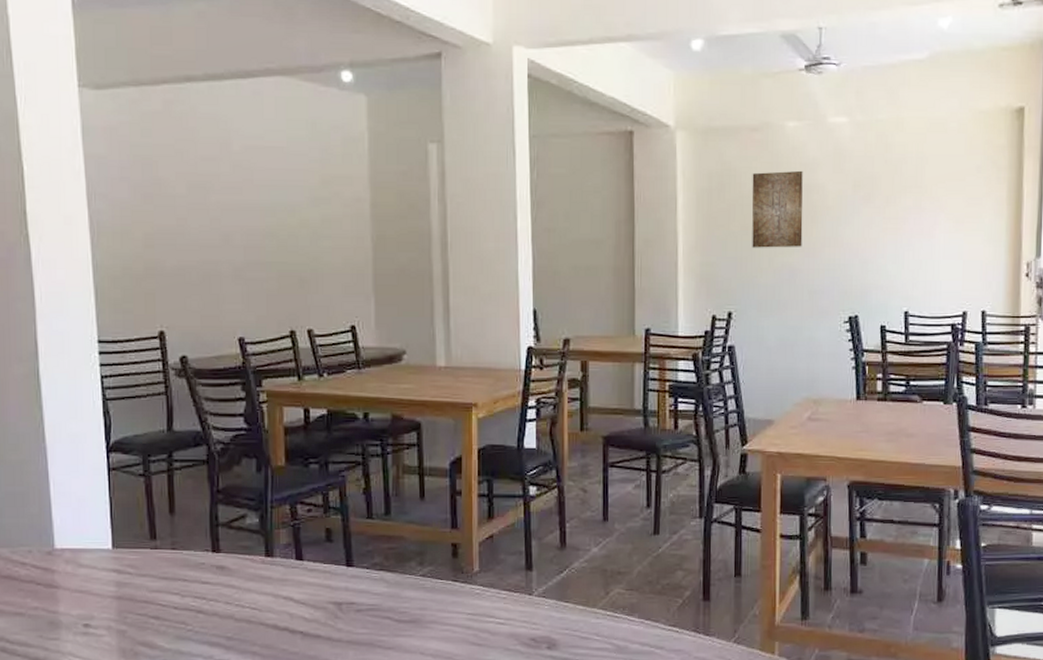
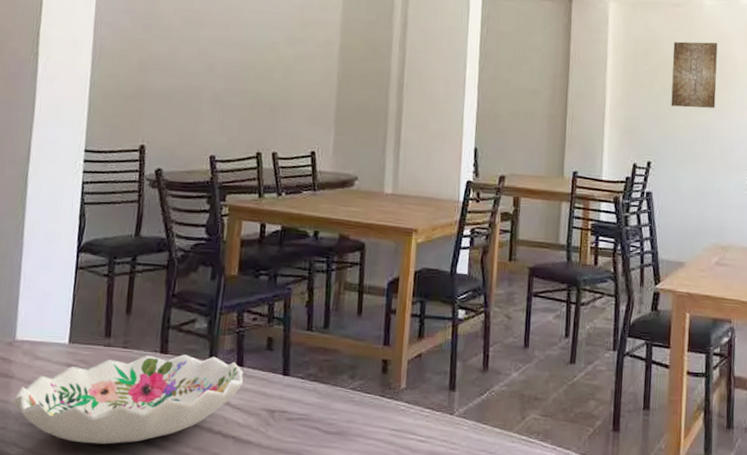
decorative bowl: none [62,552,305,649] -> present [13,354,244,445]

